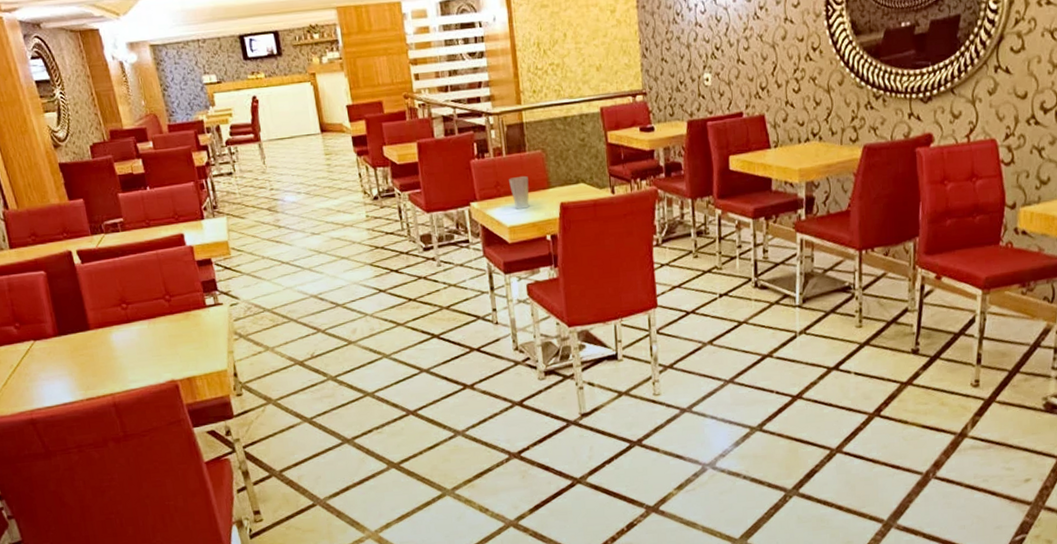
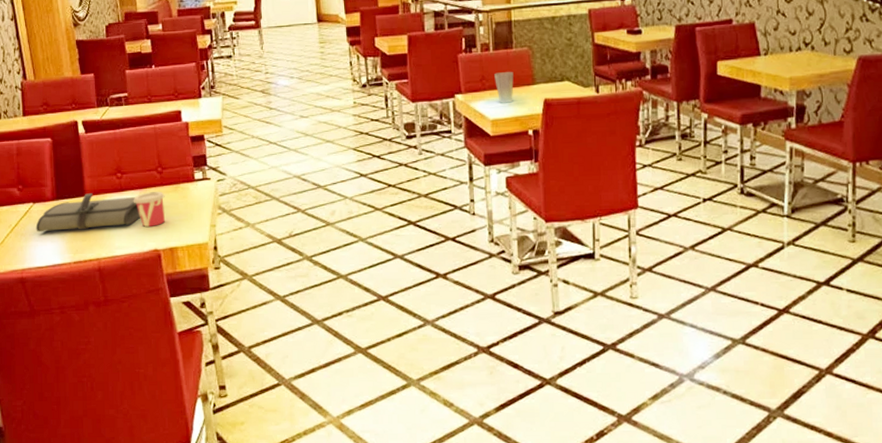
tool roll: none [39,326,153,371] -> present [35,193,141,233]
cup: none [142,320,179,358] -> present [133,192,165,227]

